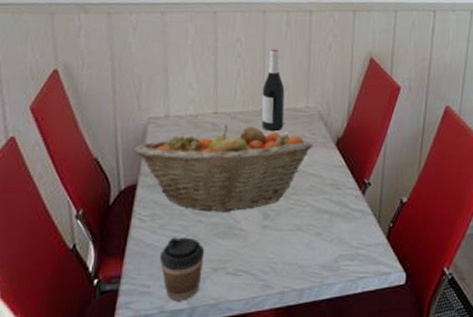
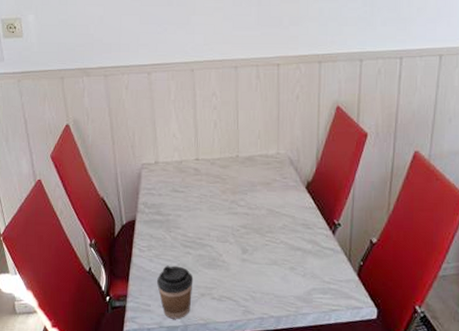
fruit basket: present [134,125,313,212] -> none [132,170,285,246]
wine bottle: present [261,49,285,132] -> none [236,101,258,176]

